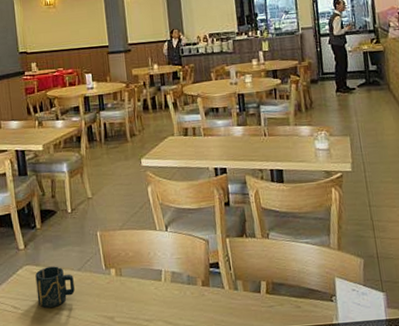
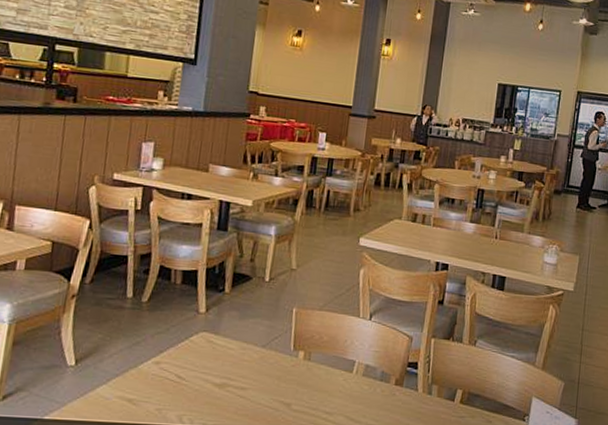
cup: present [35,266,75,308] -> none [207,337,255,383]

